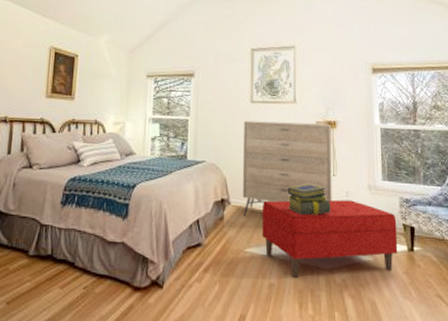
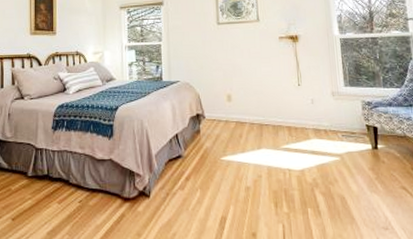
dresser: present [242,120,332,216] -> none [211,39,299,128]
bench: present [261,199,398,278] -> none [234,106,363,180]
stack of books: present [287,184,331,216] -> none [256,95,298,124]

